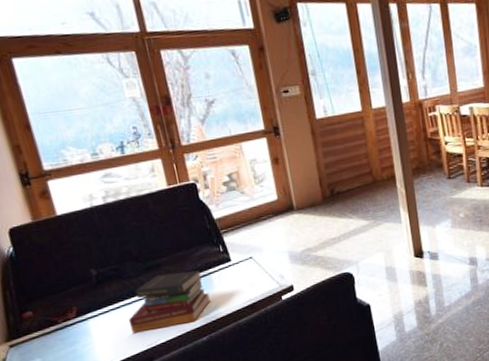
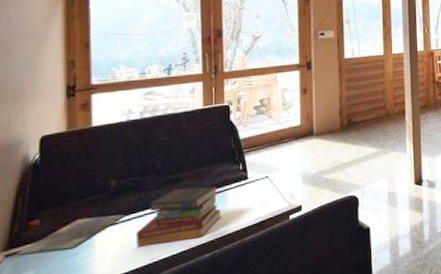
magazine: none [19,303,113,345] -> present [16,214,124,255]

